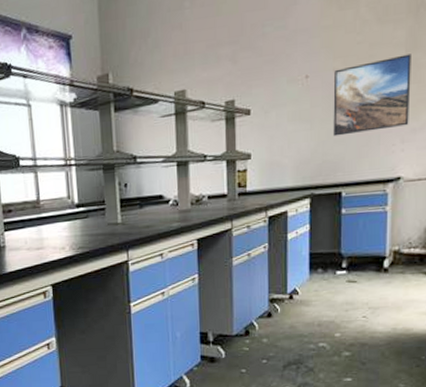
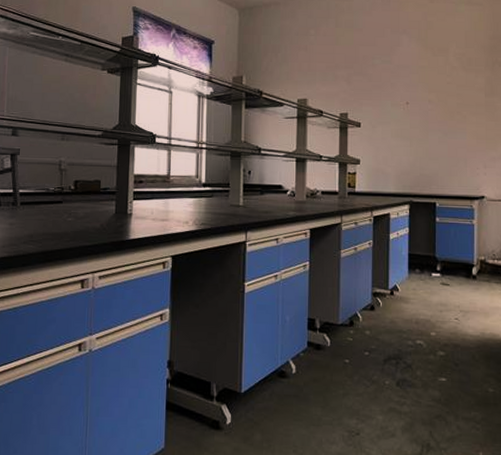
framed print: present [333,54,411,137] -> none [428,97,490,155]

